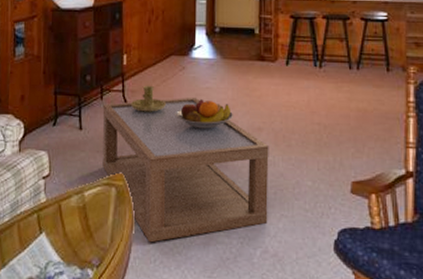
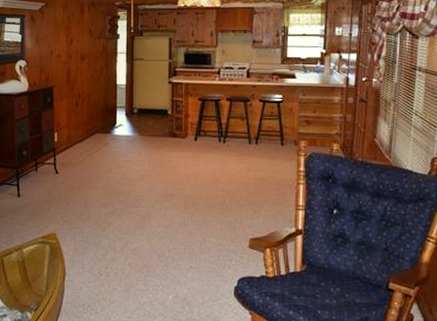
coffee table: present [102,98,269,243] -> none [37,169,180,290]
candle holder: present [131,85,166,112] -> none [62,158,91,182]
fruit bowl: present [175,99,234,129] -> none [99,170,150,195]

